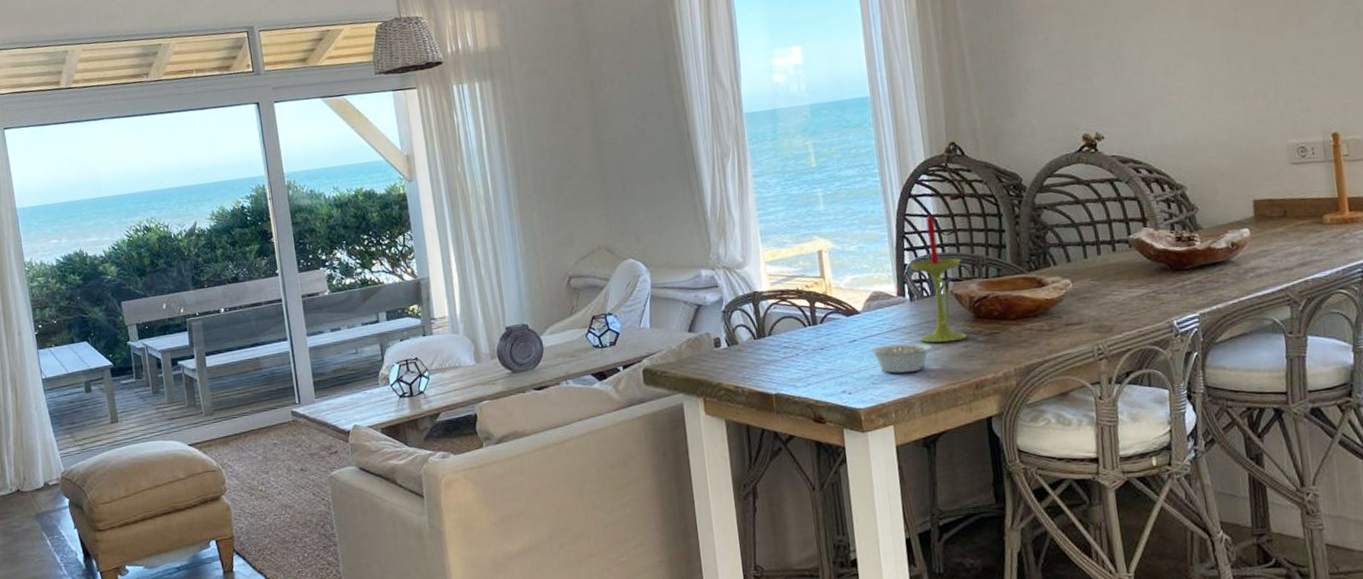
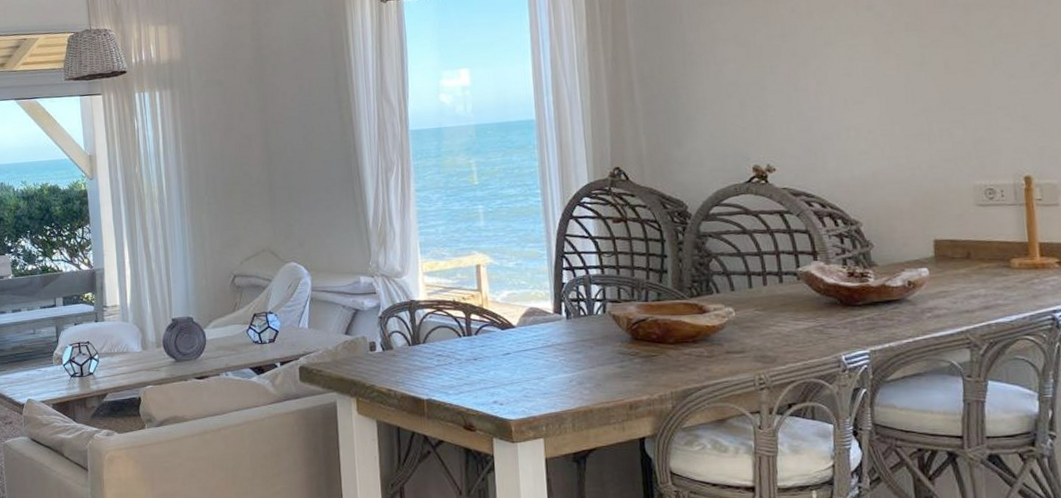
legume: present [870,343,932,374] -> none [524,359,586,388]
candle: present [909,215,967,343] -> none [567,237,623,362]

